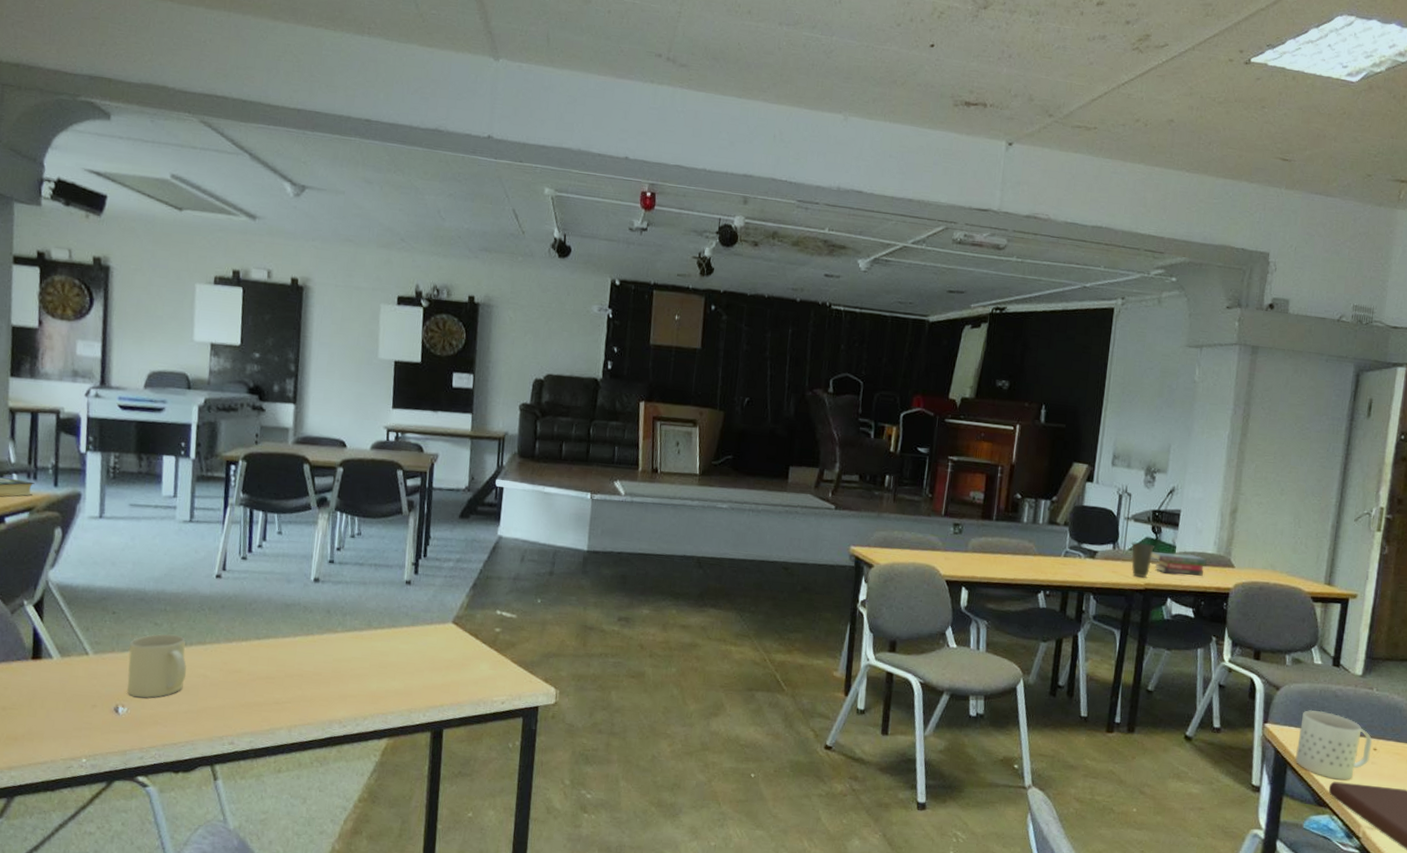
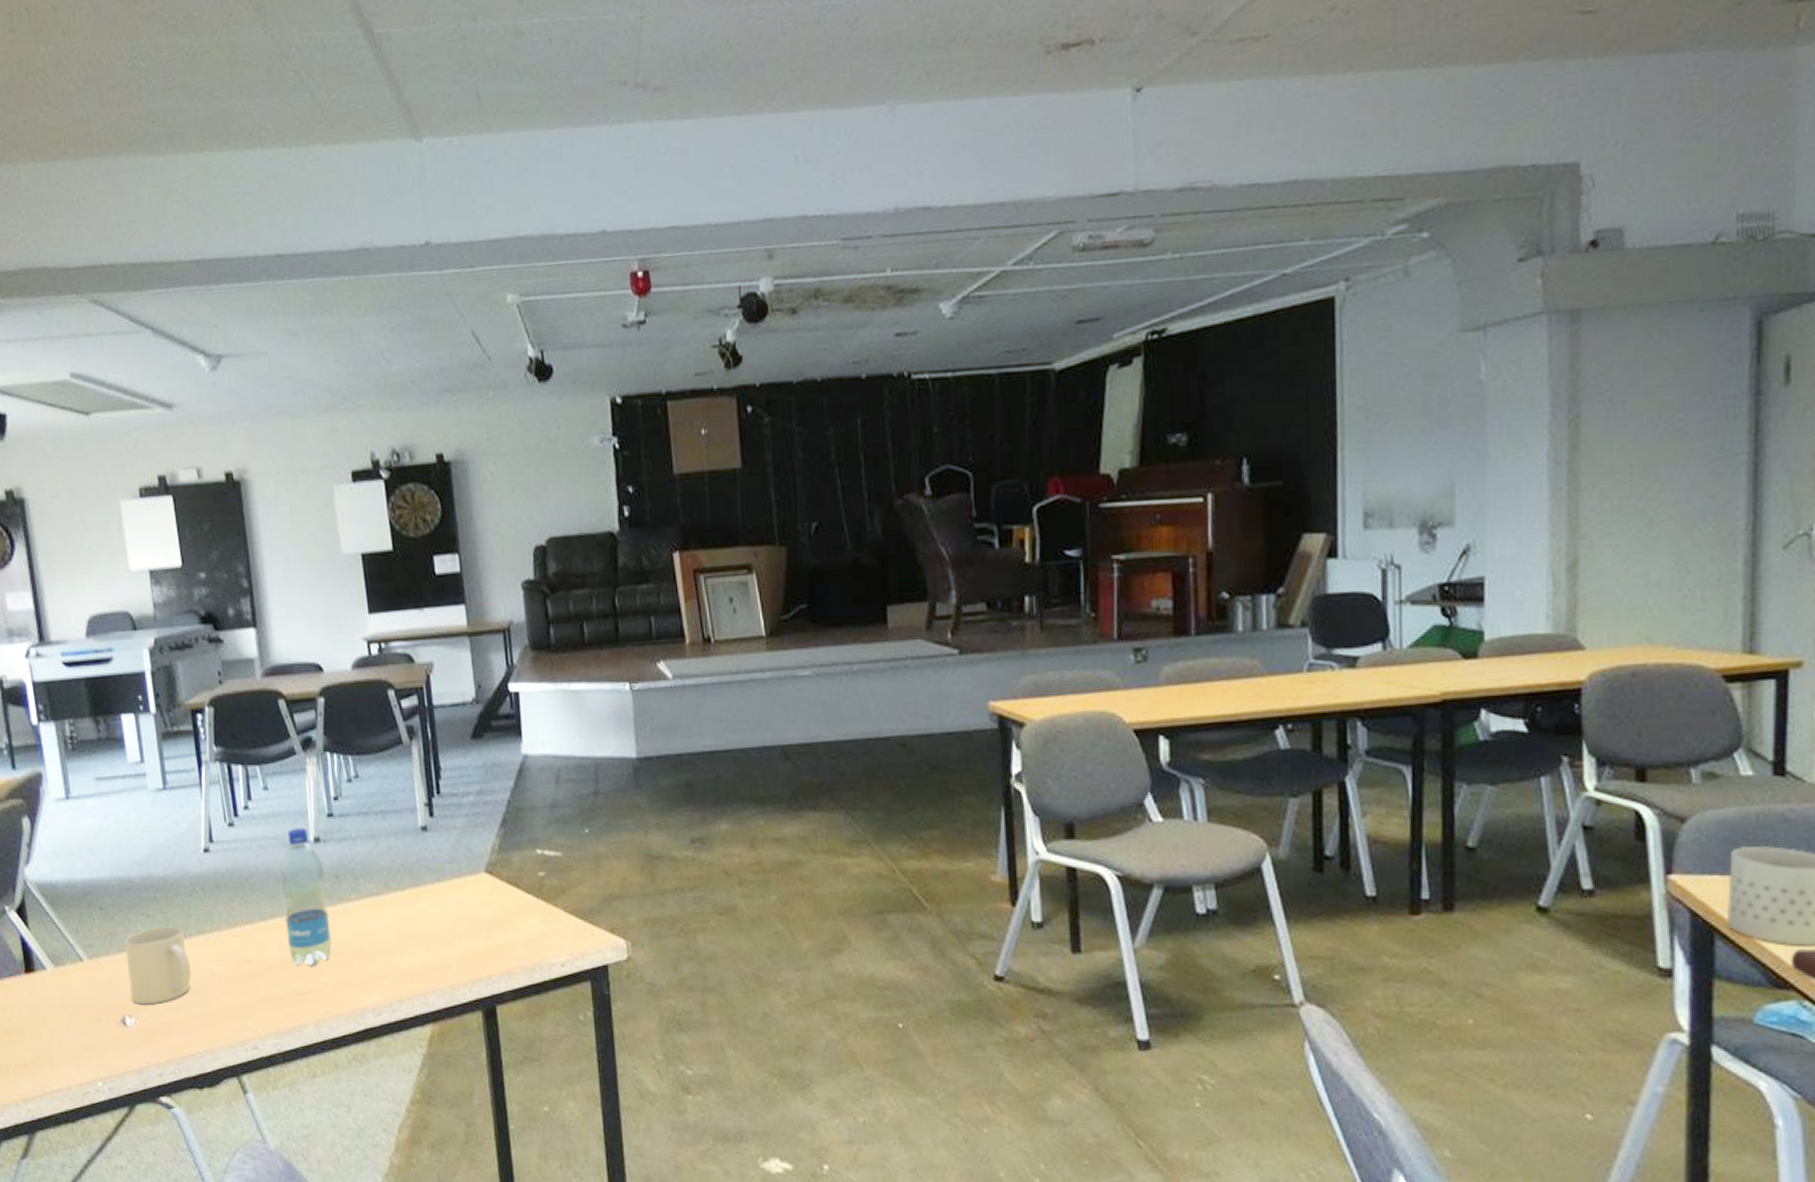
bottle: none [276,568,318,681] -> present [280,827,332,966]
cup: present [1130,542,1156,578] -> none [1409,633,1450,685]
books: present [1151,552,1207,576] -> none [1445,639,1537,674]

